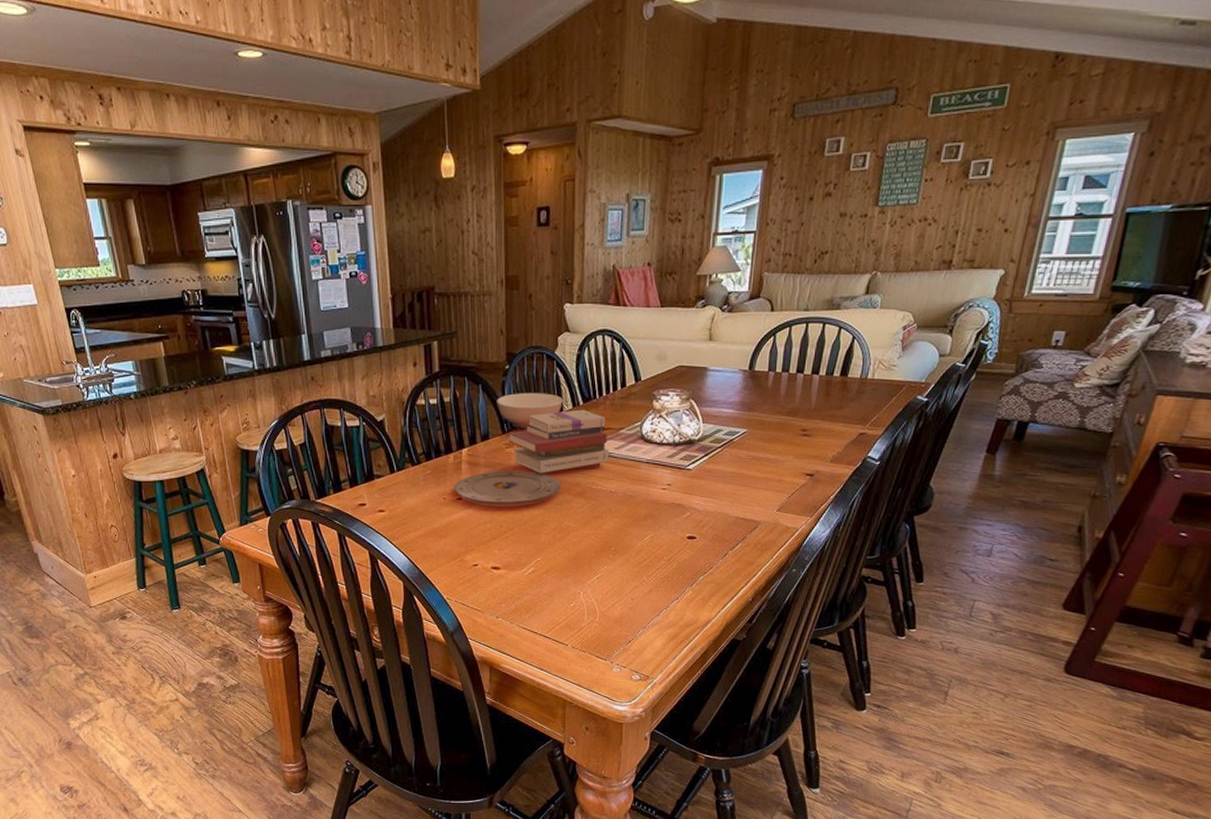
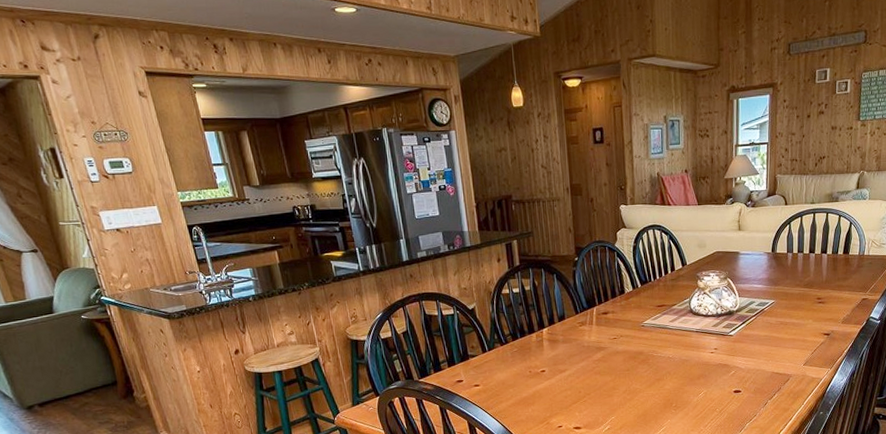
plate: present [454,471,562,507] -> none [537,344,629,376]
bowl: present [497,393,563,429] -> none [569,279,624,309]
books: present [508,409,609,473] -> none [581,290,665,346]

